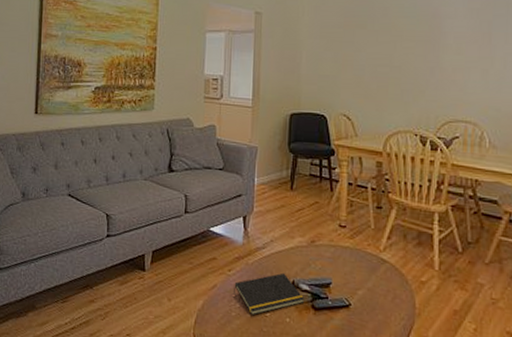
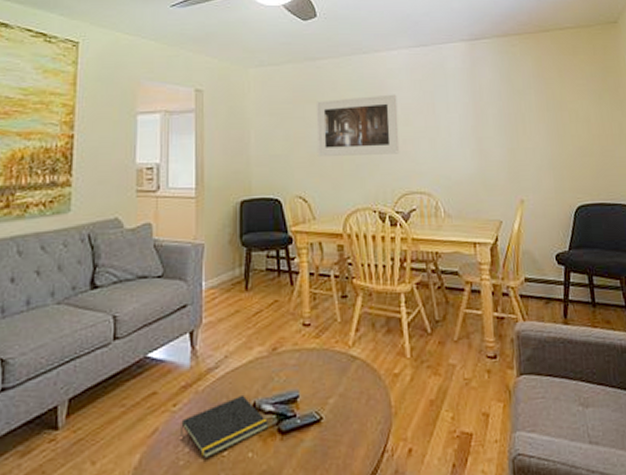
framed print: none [363,22,451,82] -> present [316,94,400,156]

